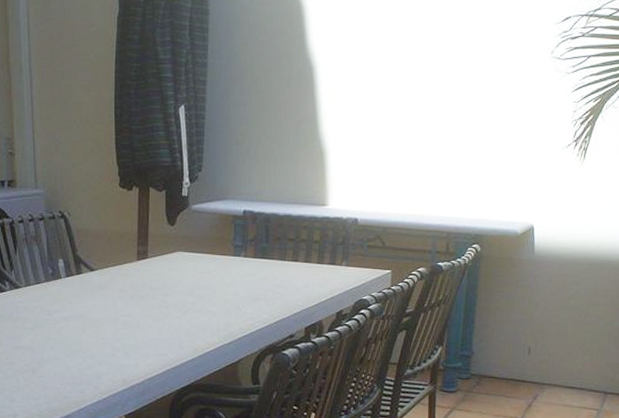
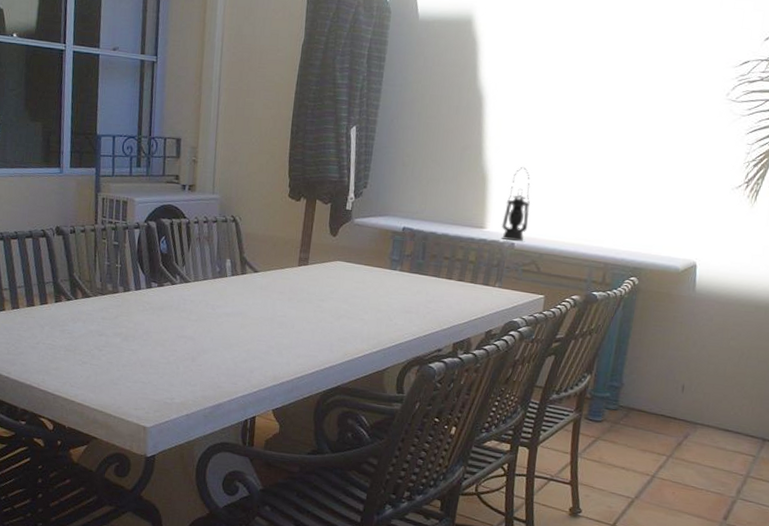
lantern: none [344,139,370,216] -> present [502,167,530,241]

